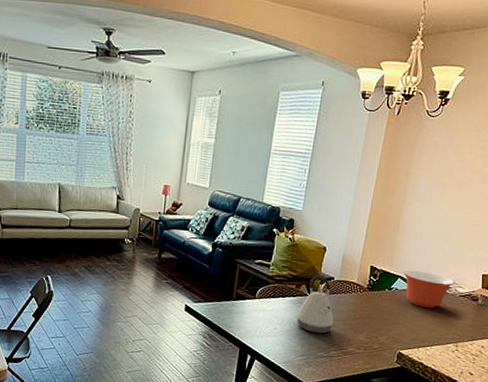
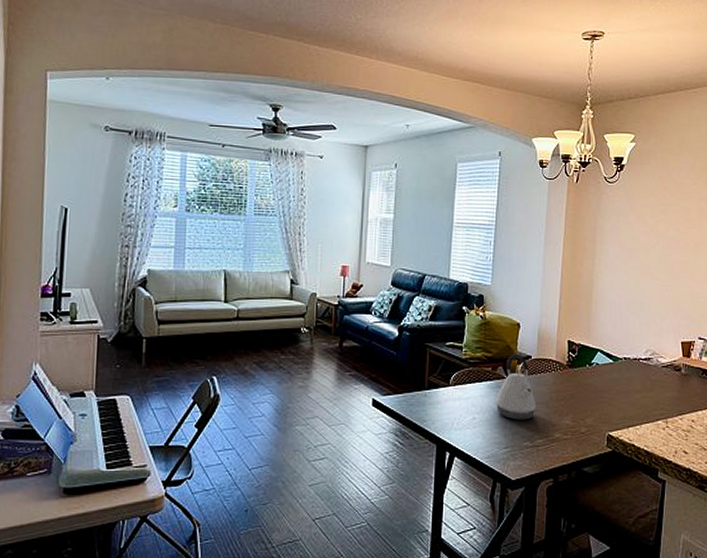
mixing bowl: present [403,270,454,309] -> none [602,342,655,383]

